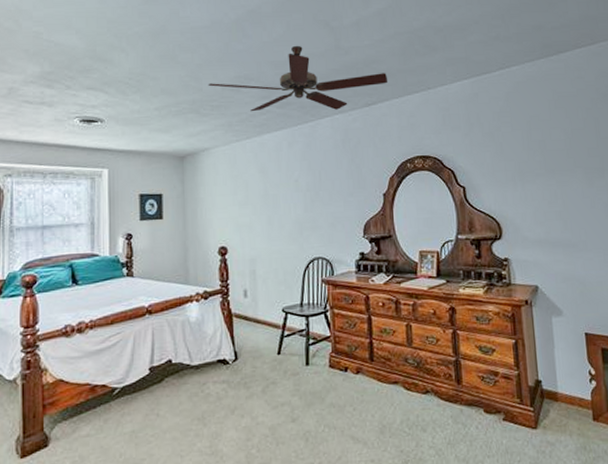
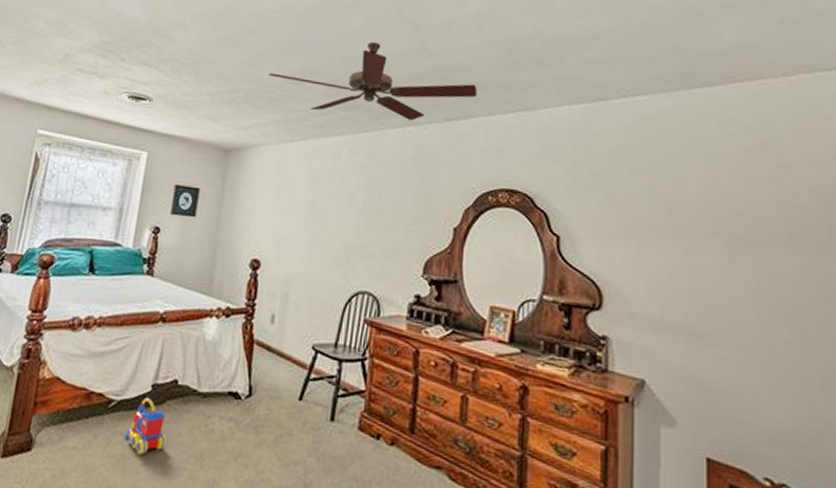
toy train: none [133,379,171,427] -> present [125,396,168,455]

